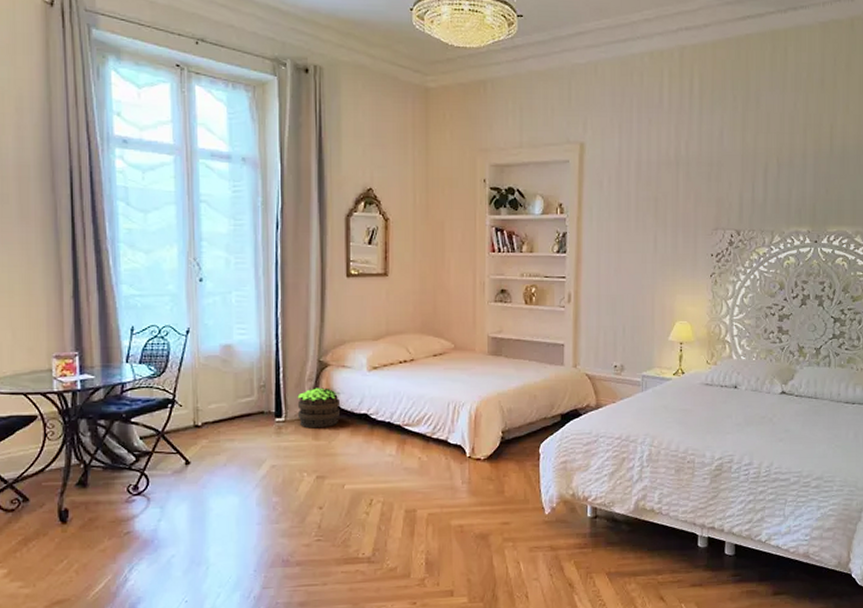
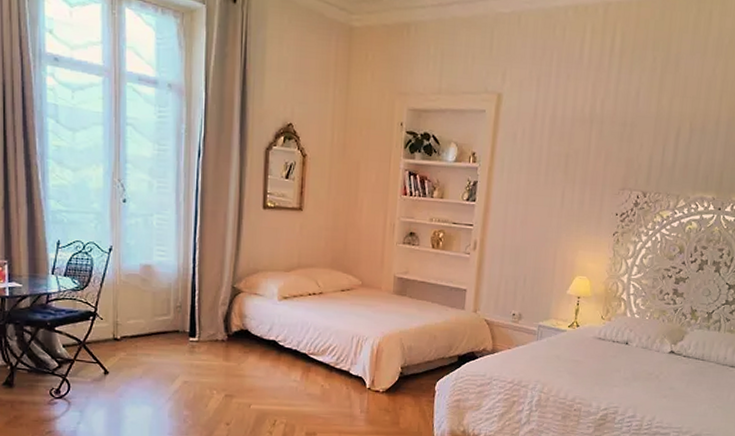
potted plant: present [297,388,341,429] -> none [210,312,251,351]

